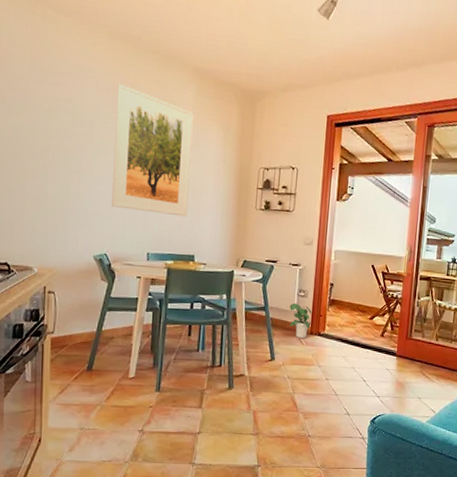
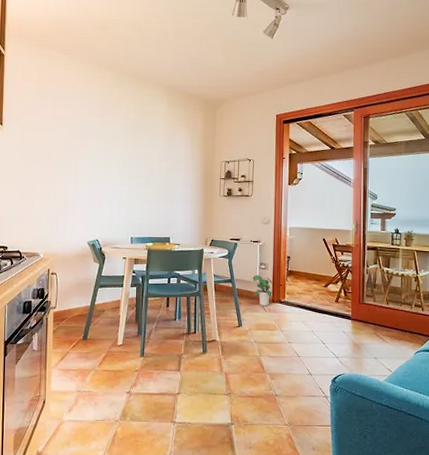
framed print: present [111,83,194,217] -> none [101,102,166,206]

